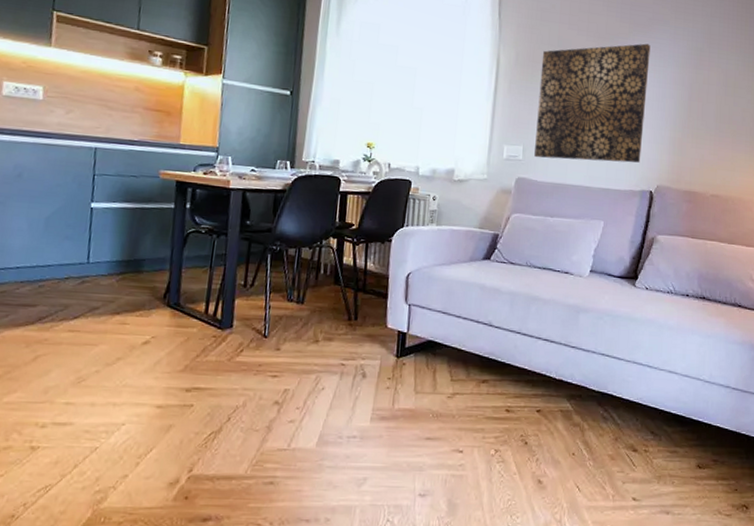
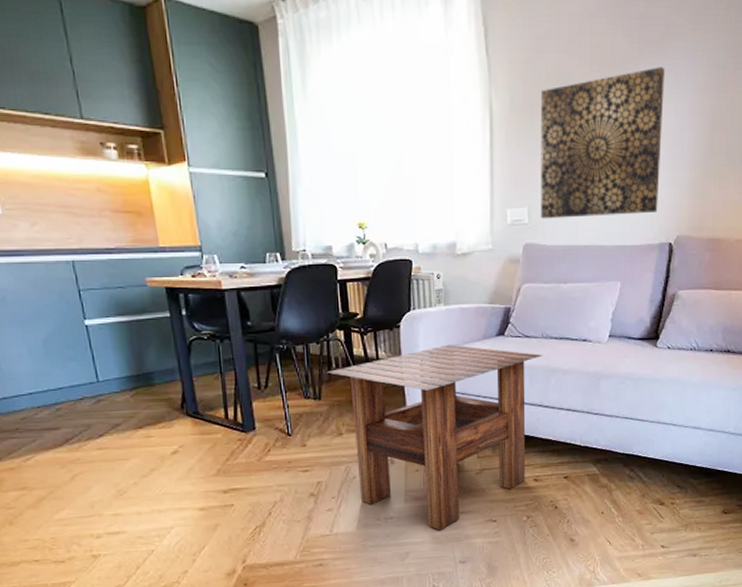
side table: none [314,263,526,457] -> present [327,344,543,531]

